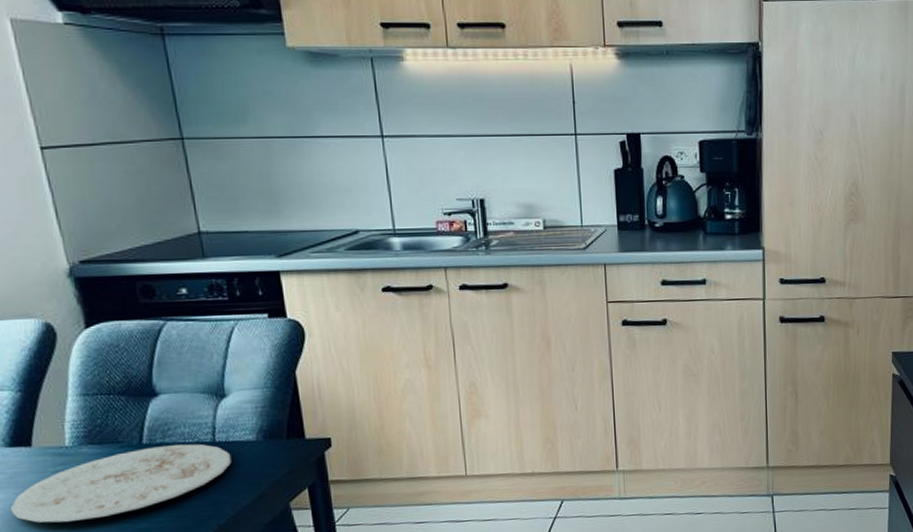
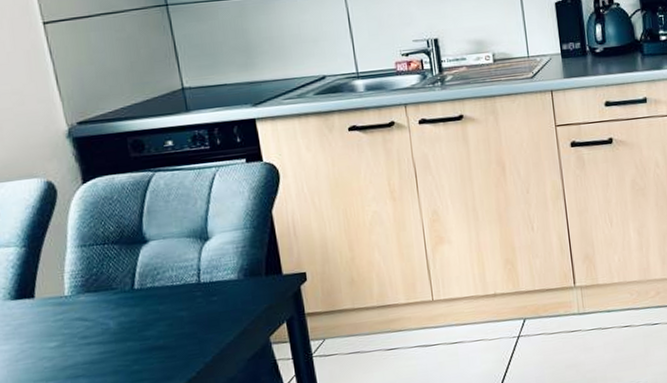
plate: present [10,443,232,523] -> none [15,285,216,371]

